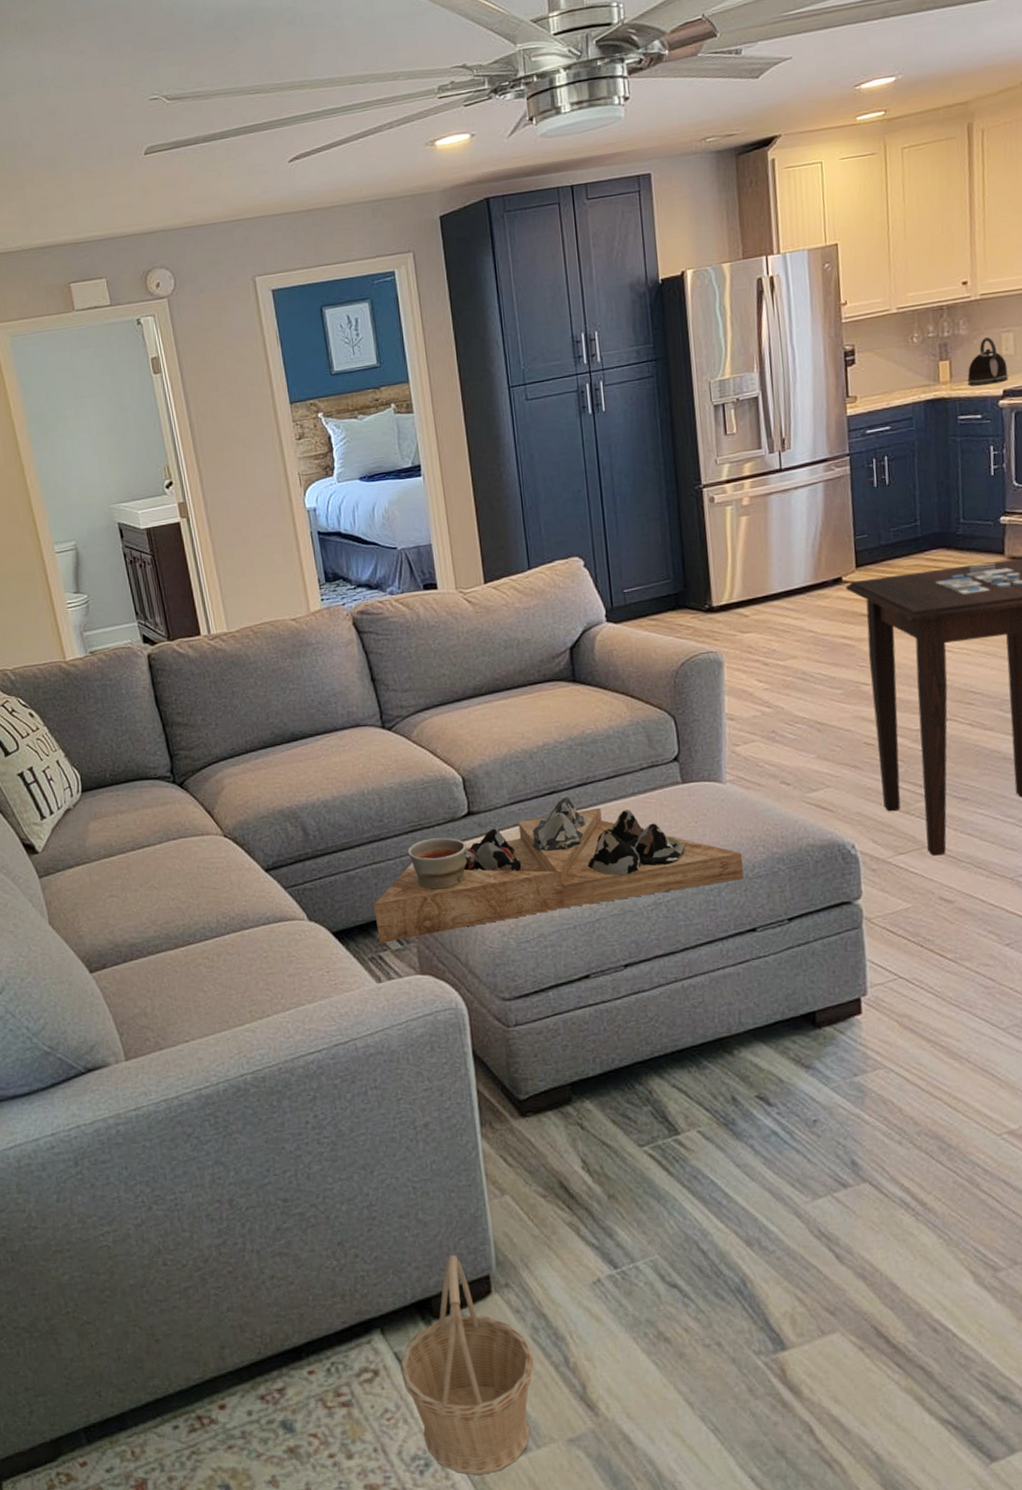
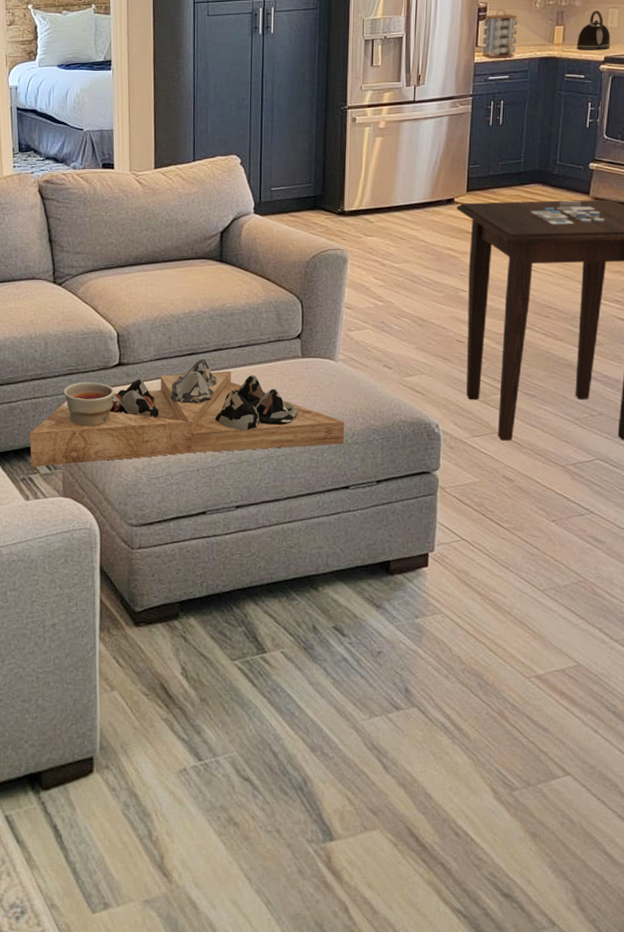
basket: present [400,1254,534,1476] -> none [9,737,123,925]
spice rack: none [851,349,896,409] -> present [480,8,518,59]

